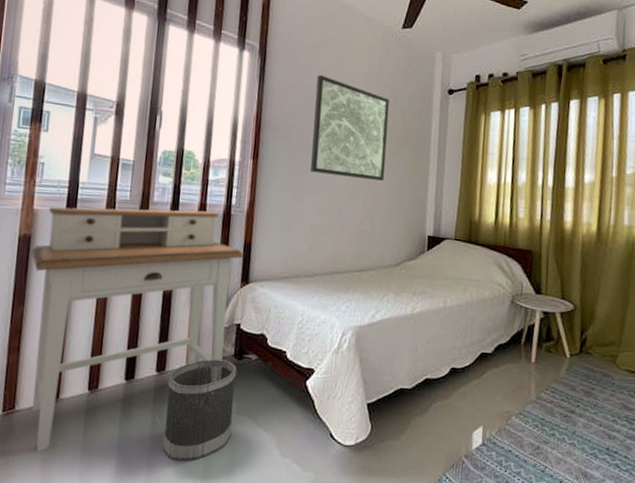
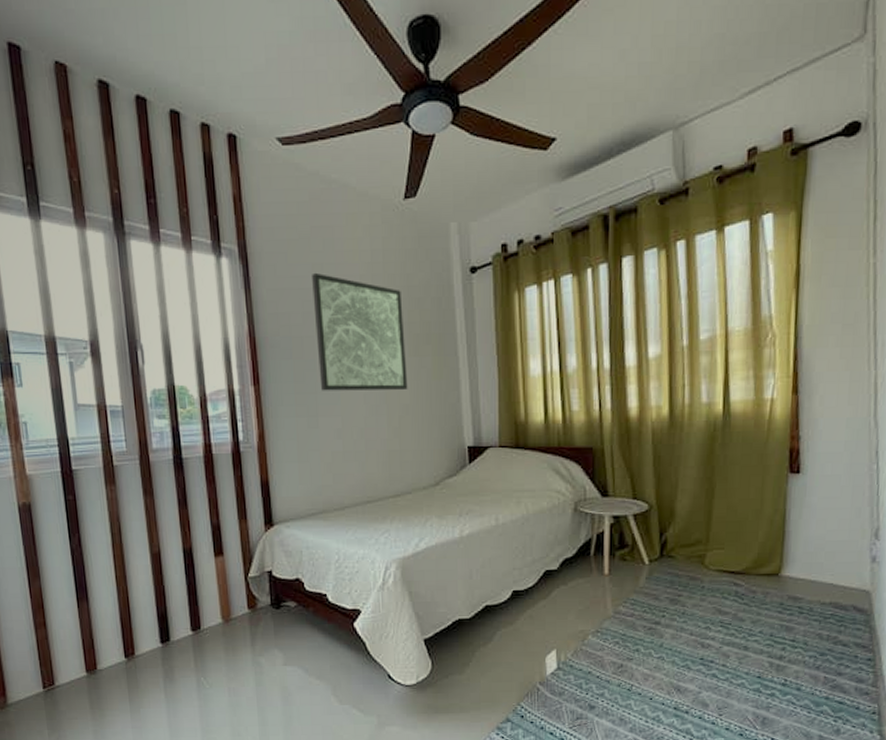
desk: present [31,207,243,452] -> none [35,452,262,724]
wastebasket: present [162,359,237,462] -> none [205,611,283,720]

